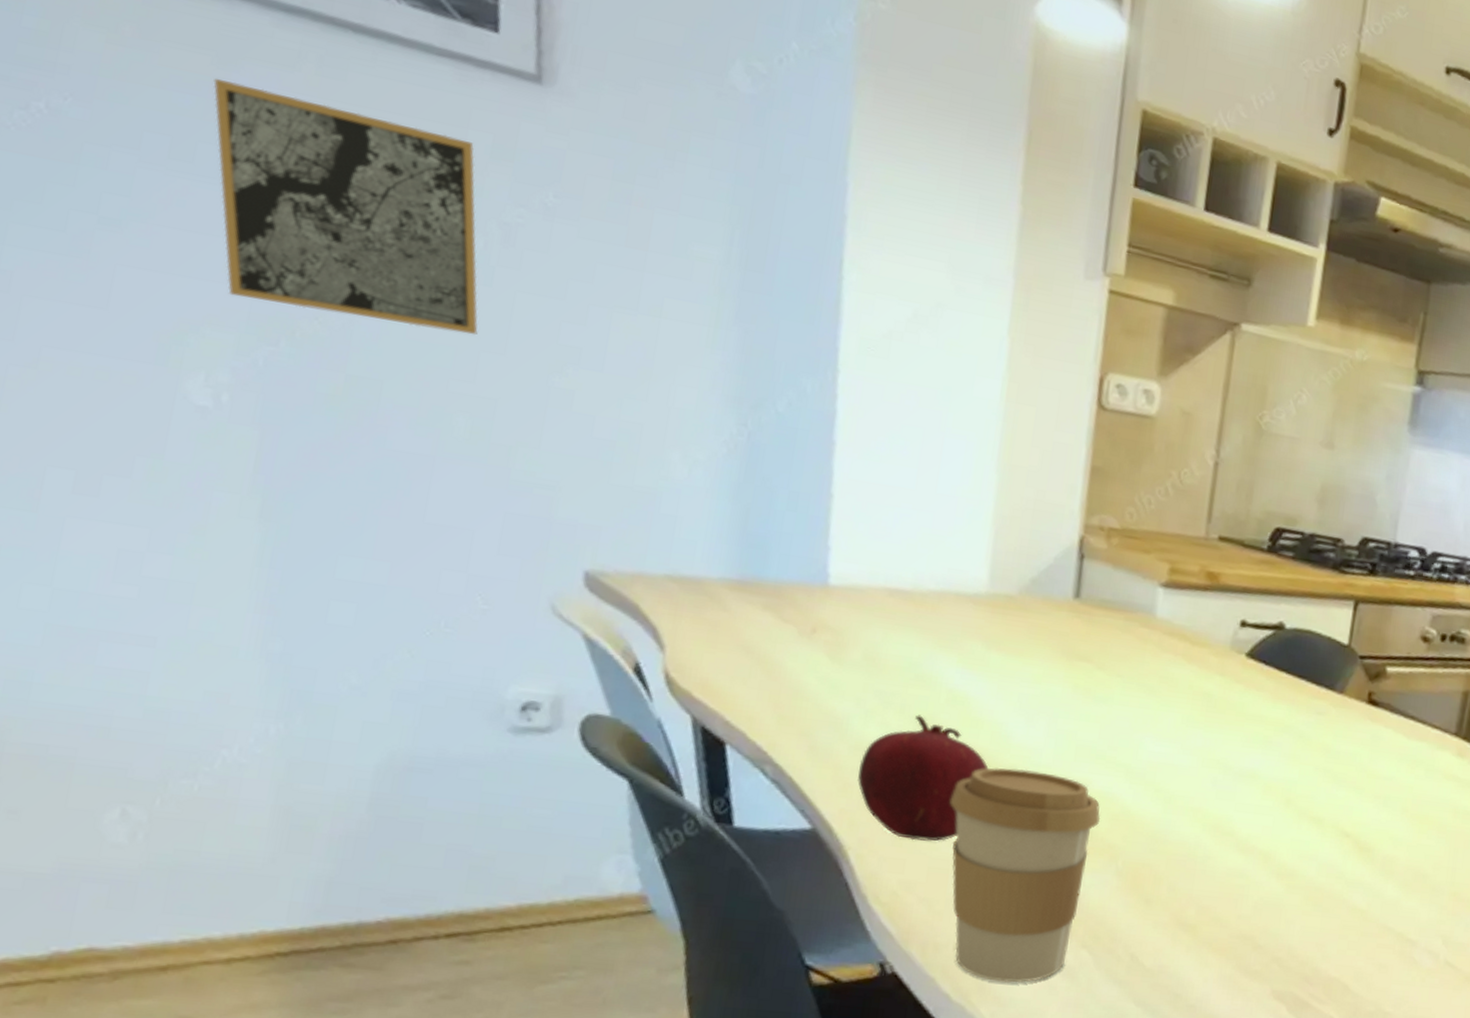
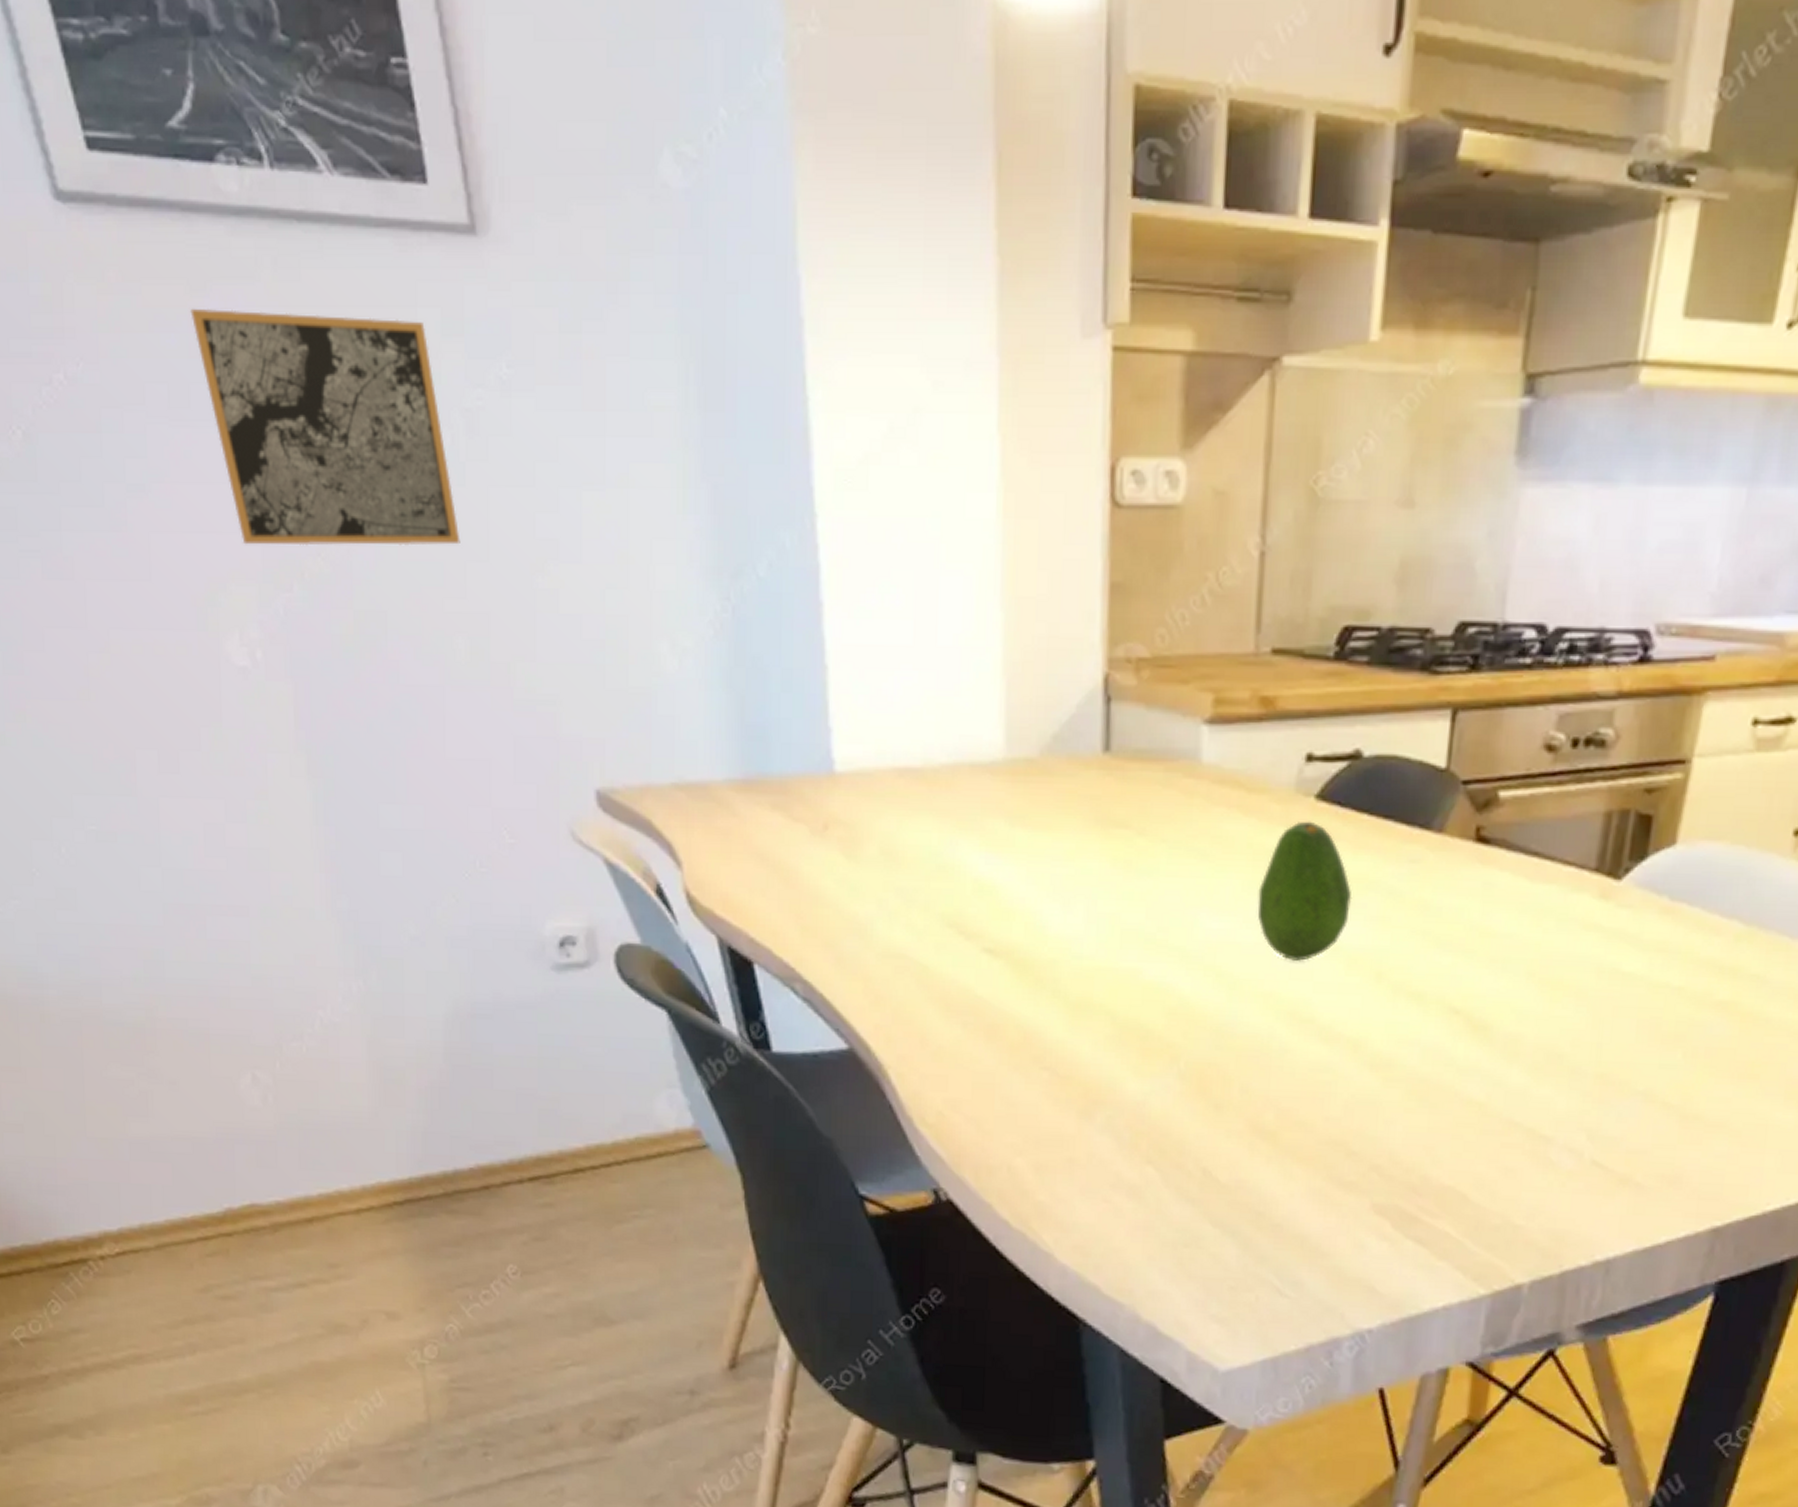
fruit: present [858,714,989,842] -> none [889,911,1026,1054]
coffee cup: present [949,768,1101,983] -> none [987,963,1156,1207]
fruit: none [1192,673,1271,785] -> present [1257,821,1352,961]

